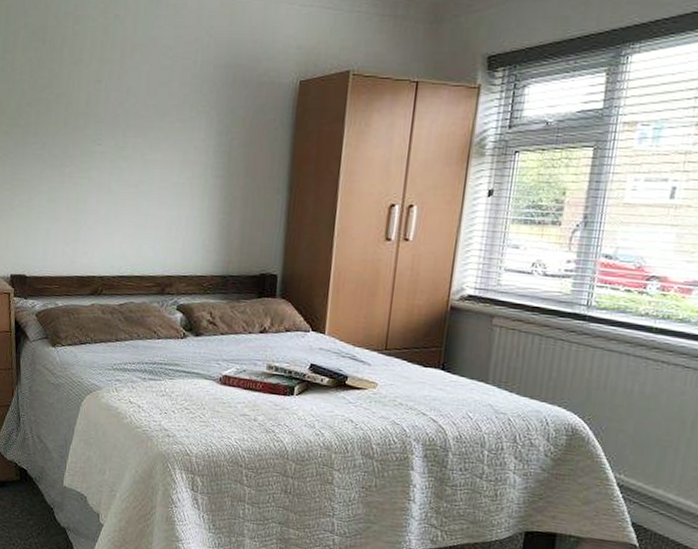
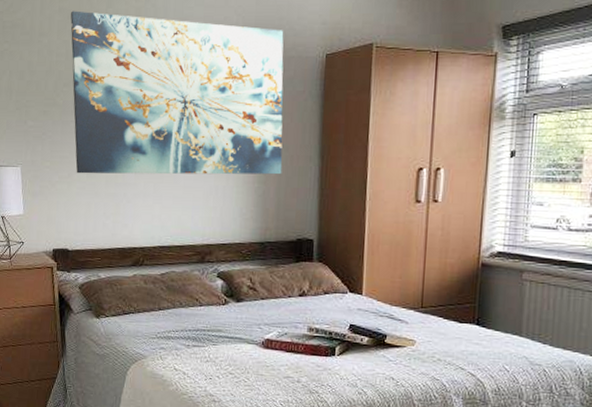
wall art: none [35,27,257,207] -> present [70,11,284,175]

